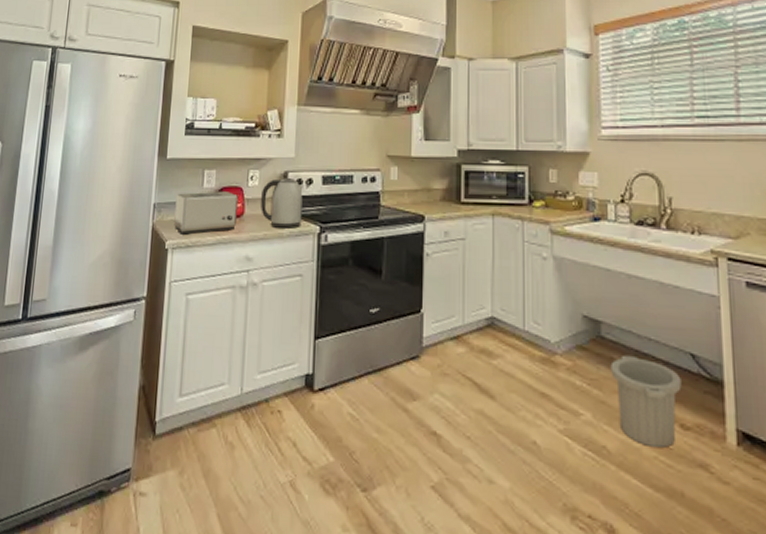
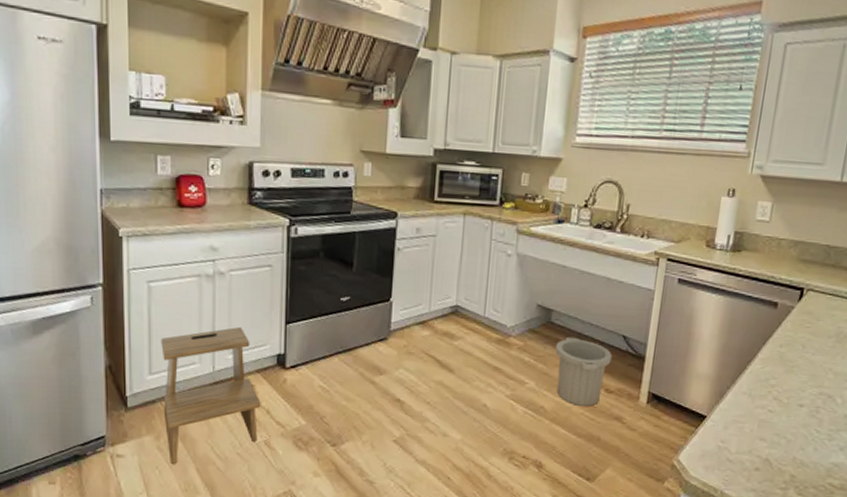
toaster: present [174,191,238,235] -> none [126,179,198,223]
step stool: none [189,342,288,508] -> present [161,326,261,465]
kettle: present [261,178,303,229] -> none [224,169,270,221]

